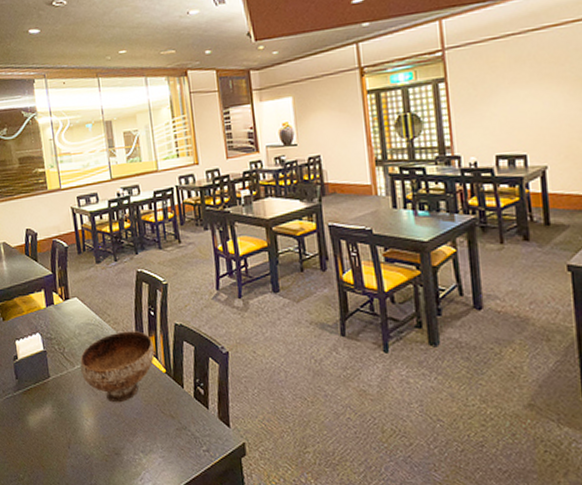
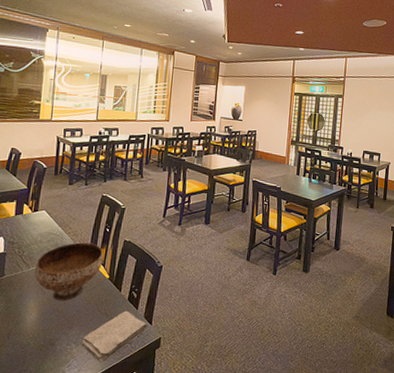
washcloth: none [150,411,225,475] -> present [81,310,147,363]

